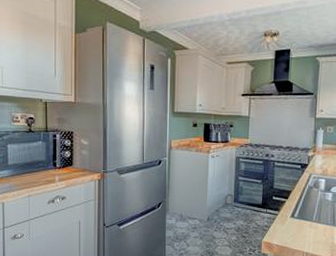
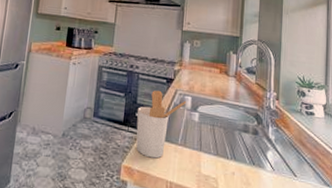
utensil holder: none [274,175,321,234] -> present [136,90,187,159]

